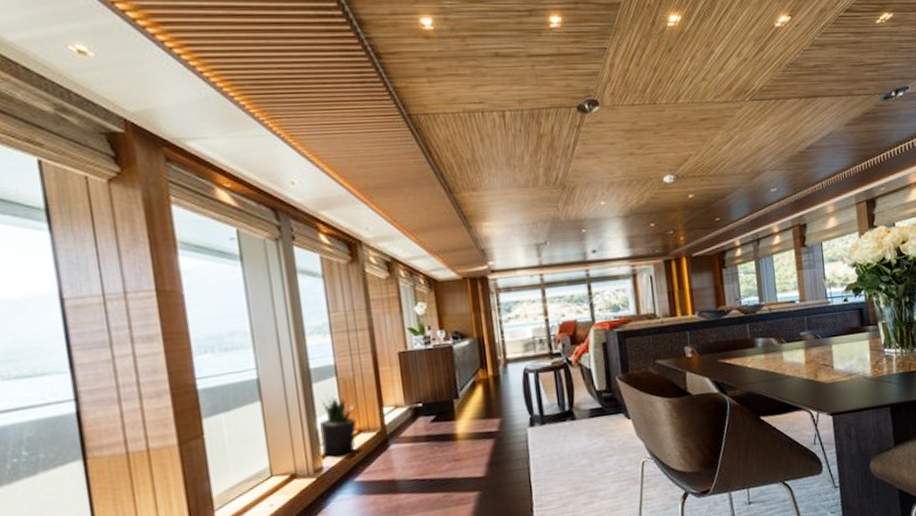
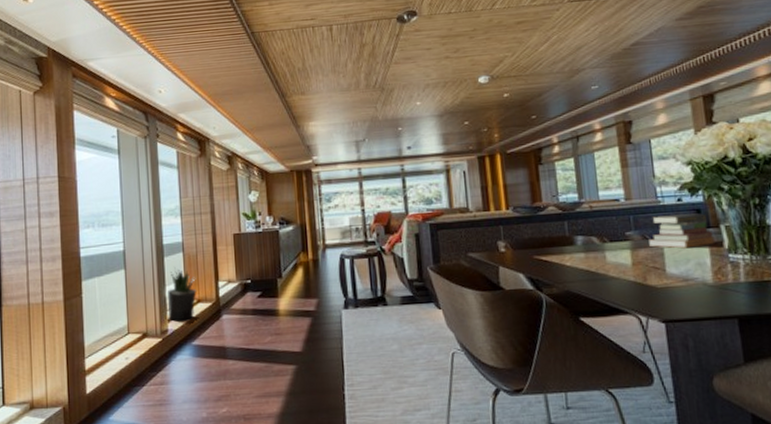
books: none [820,312,874,346] -> present [649,213,715,249]

